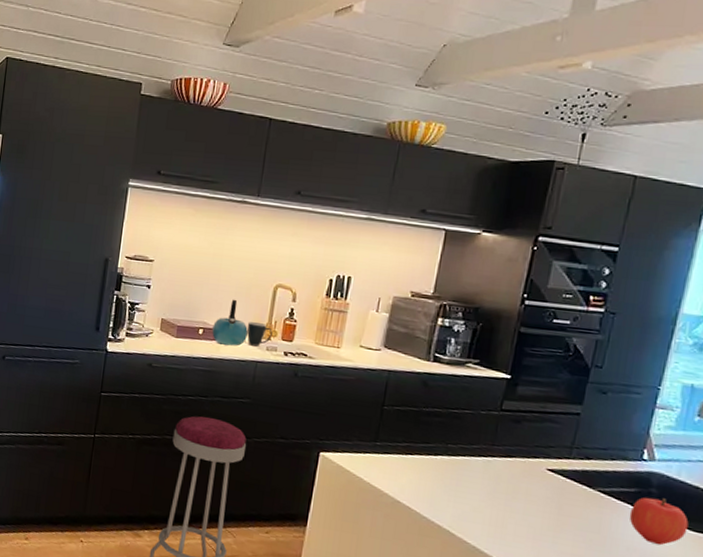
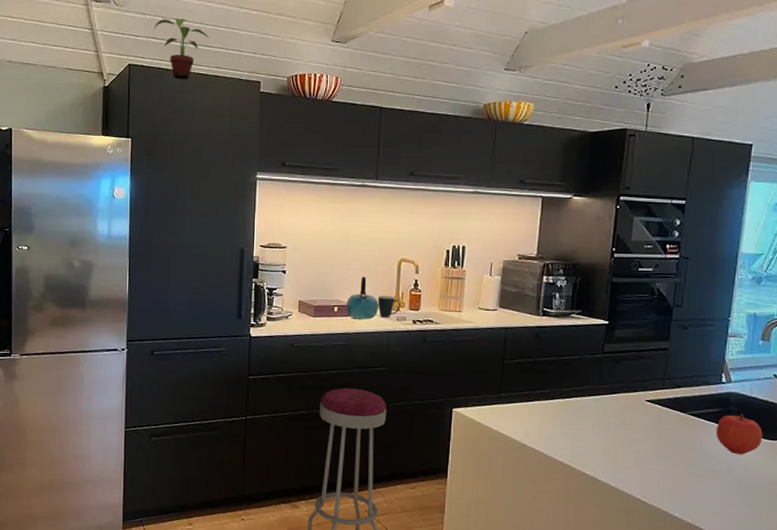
potted plant: none [35,12,92,76] -> present [154,19,209,79]

